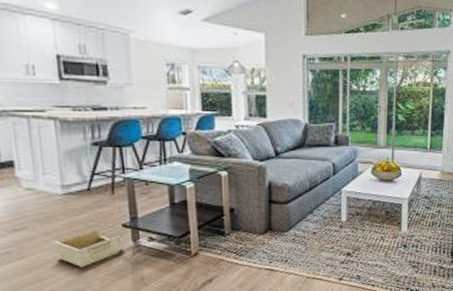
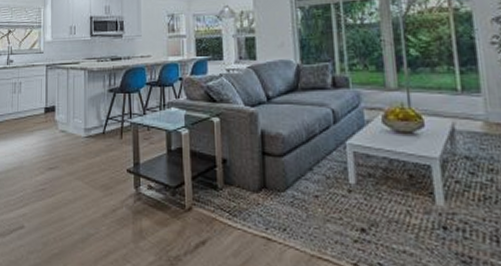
storage bin: present [54,228,124,268] -> none [75,172,127,211]

